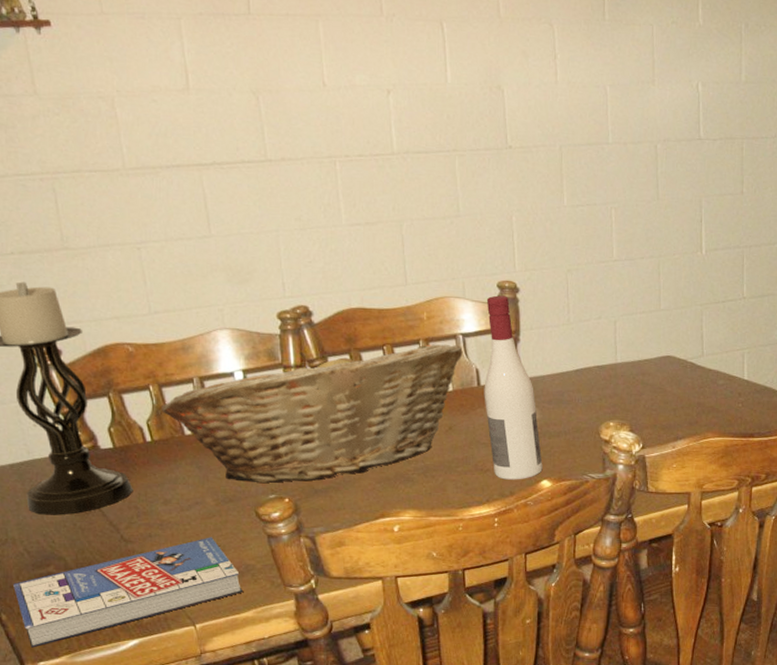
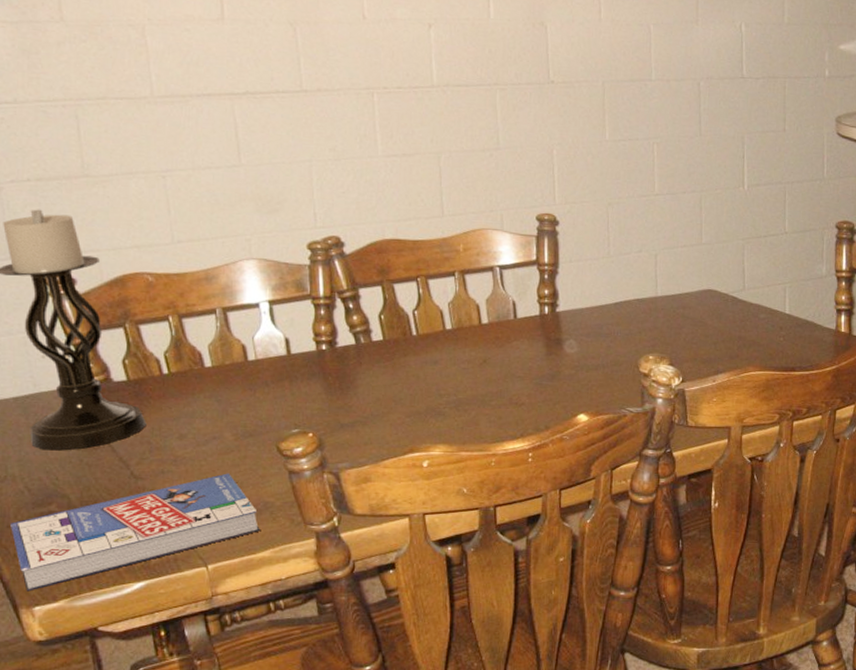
fruit basket: present [162,344,463,484] -> none [181,276,500,418]
wine bottle: present [484,295,543,480] -> none [520,228,580,414]

